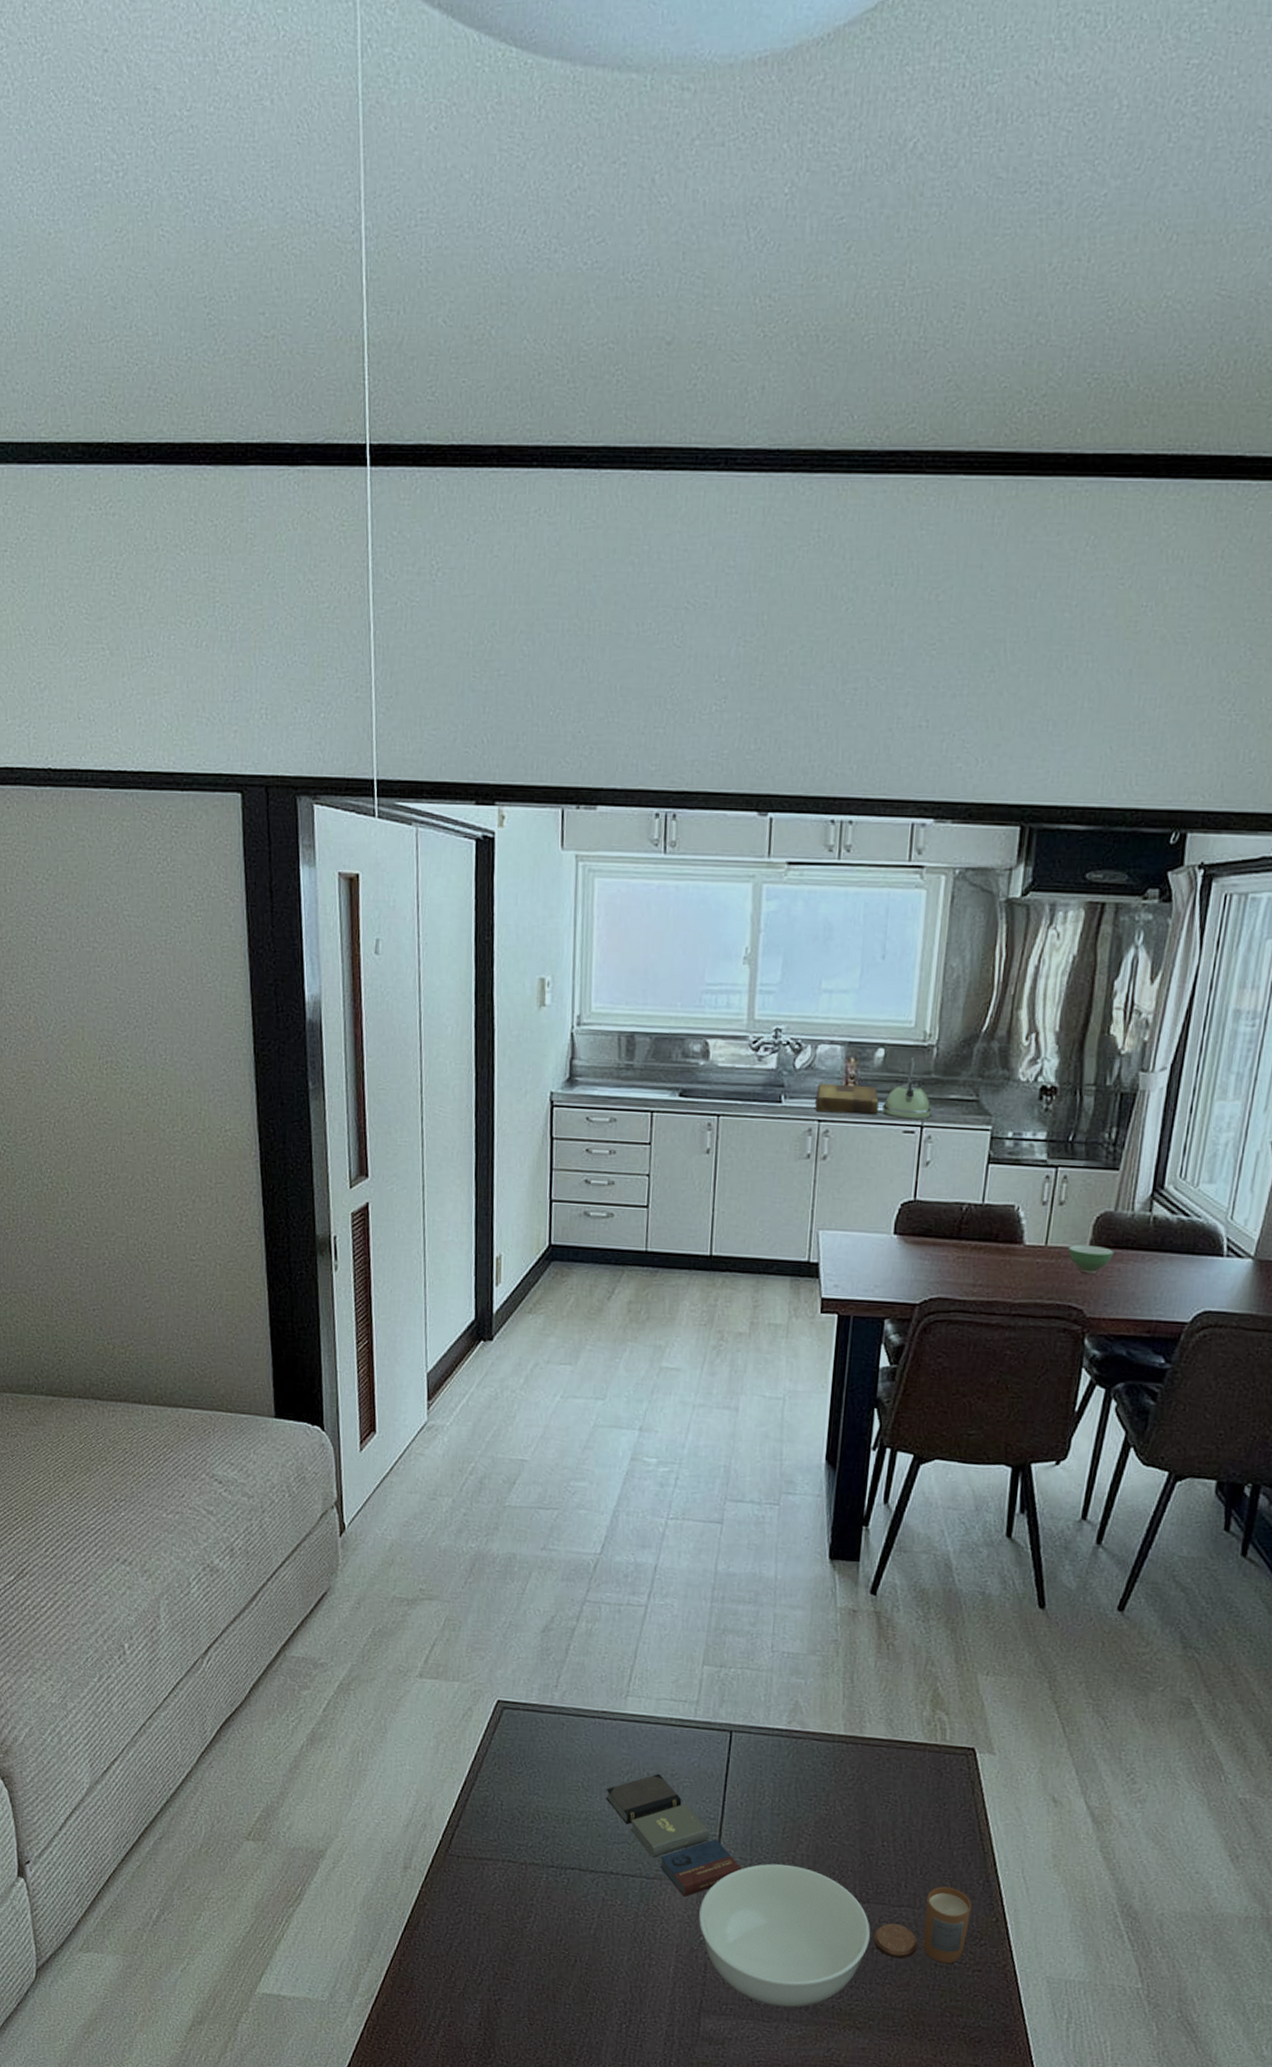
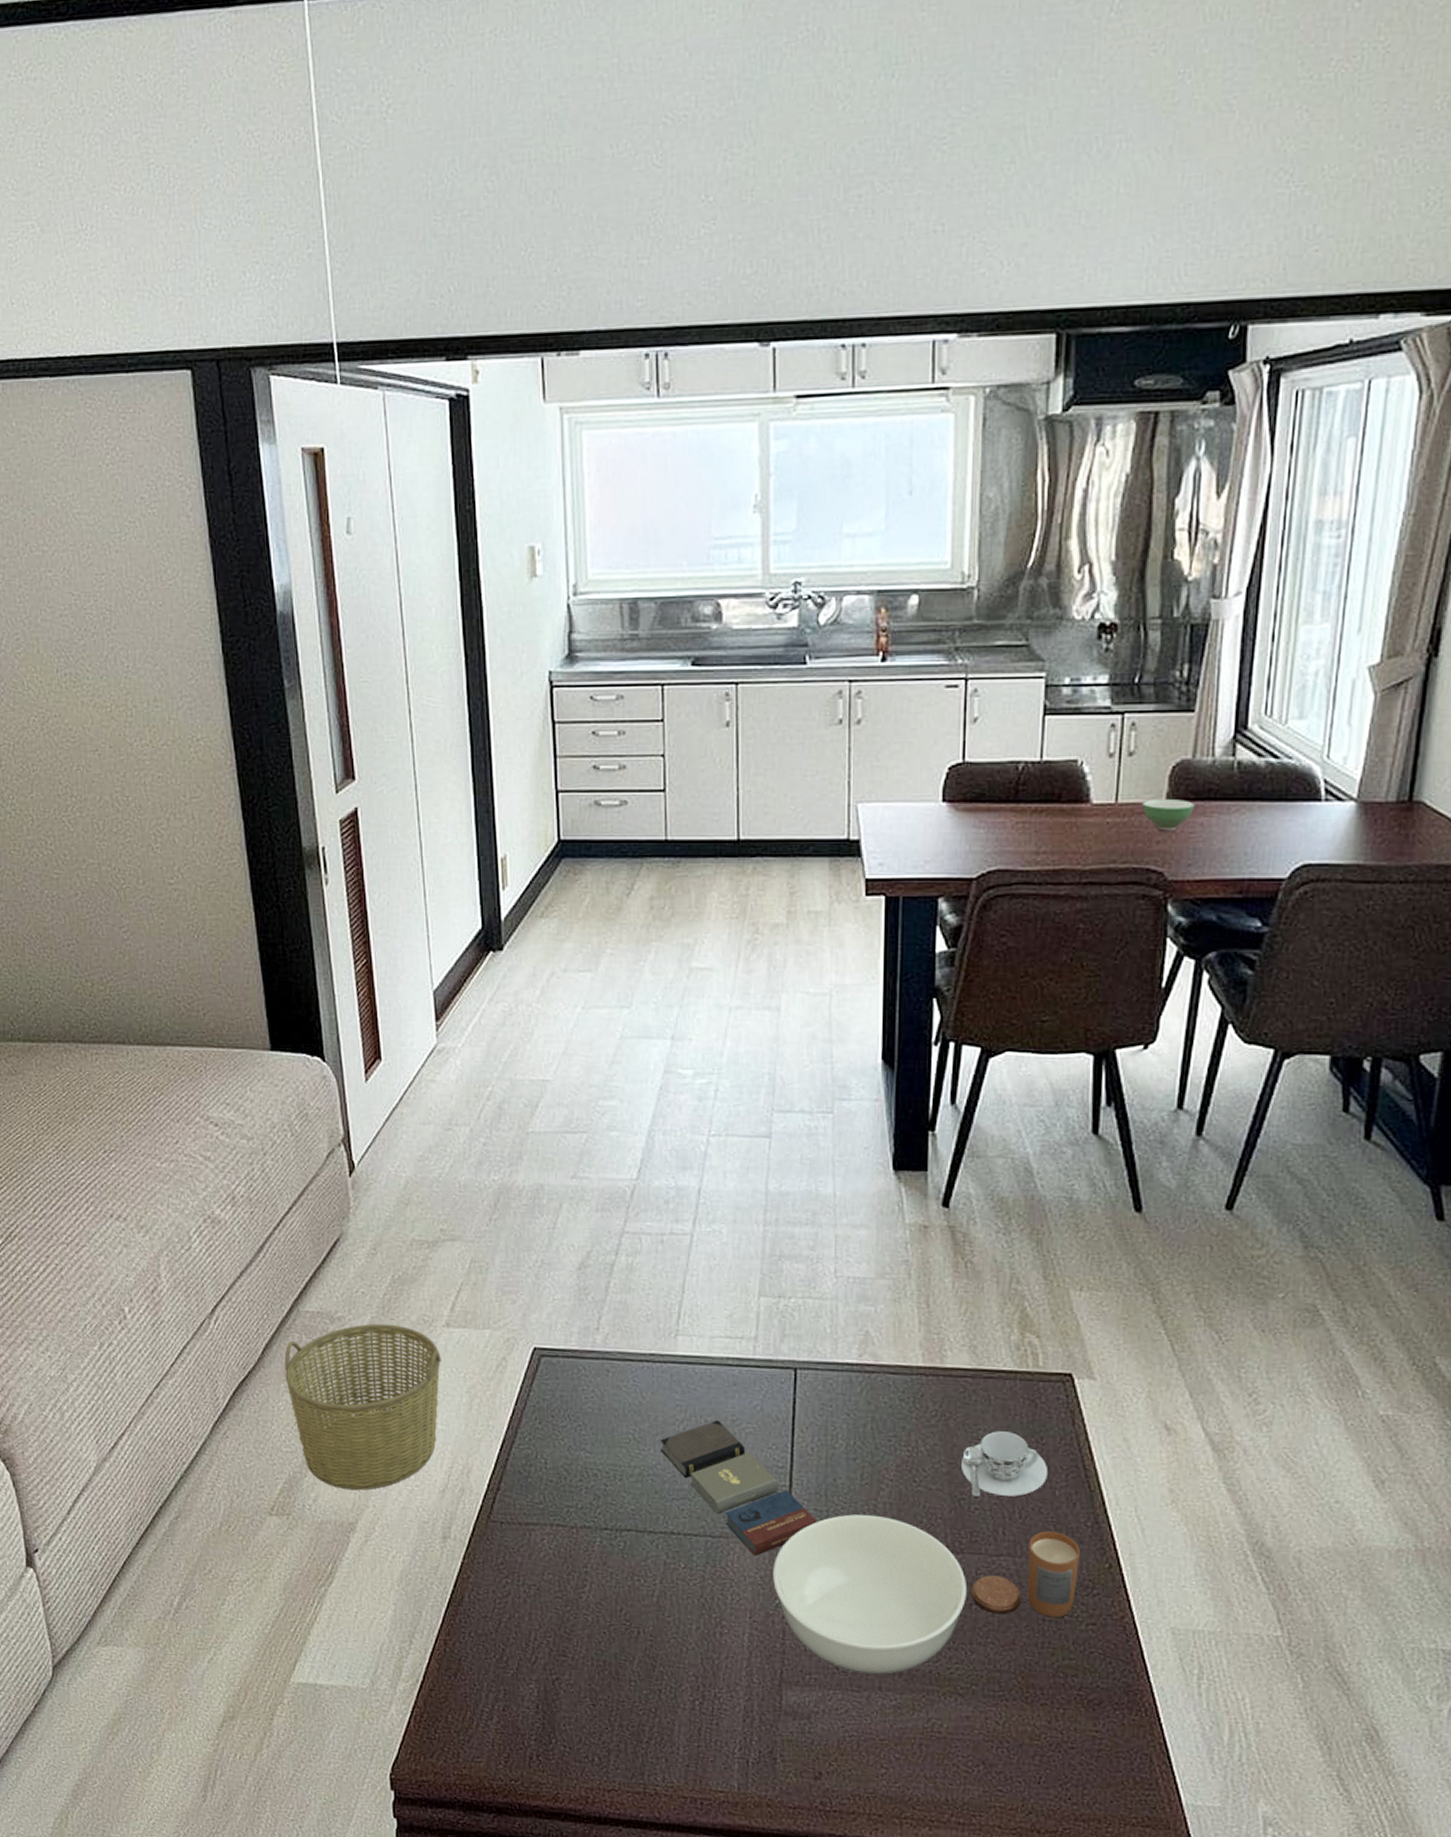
basket: none [269,1671,413,1821] -> present [284,1323,441,1490]
cutting board: present [815,1083,879,1115] -> none [844,638,916,672]
teacup: none [872,1795,949,1855] -> present [961,1431,1049,1497]
kettle: present [881,1058,932,1120] -> none [919,603,977,672]

